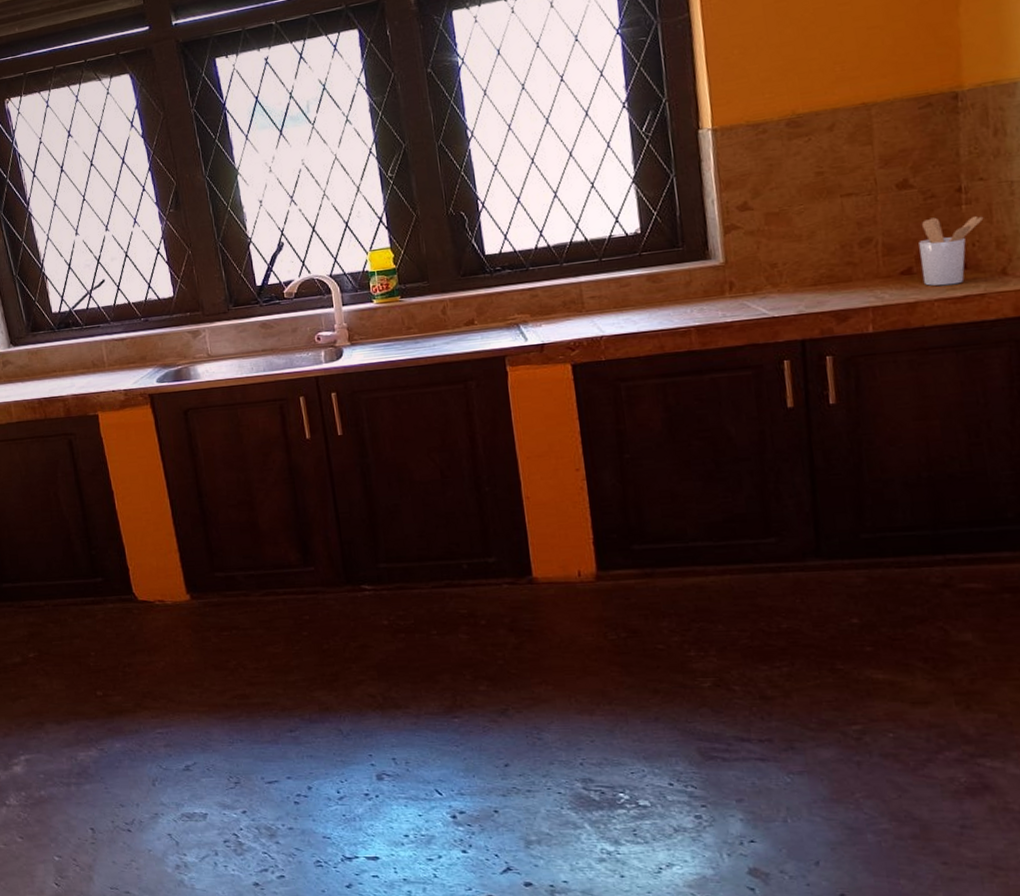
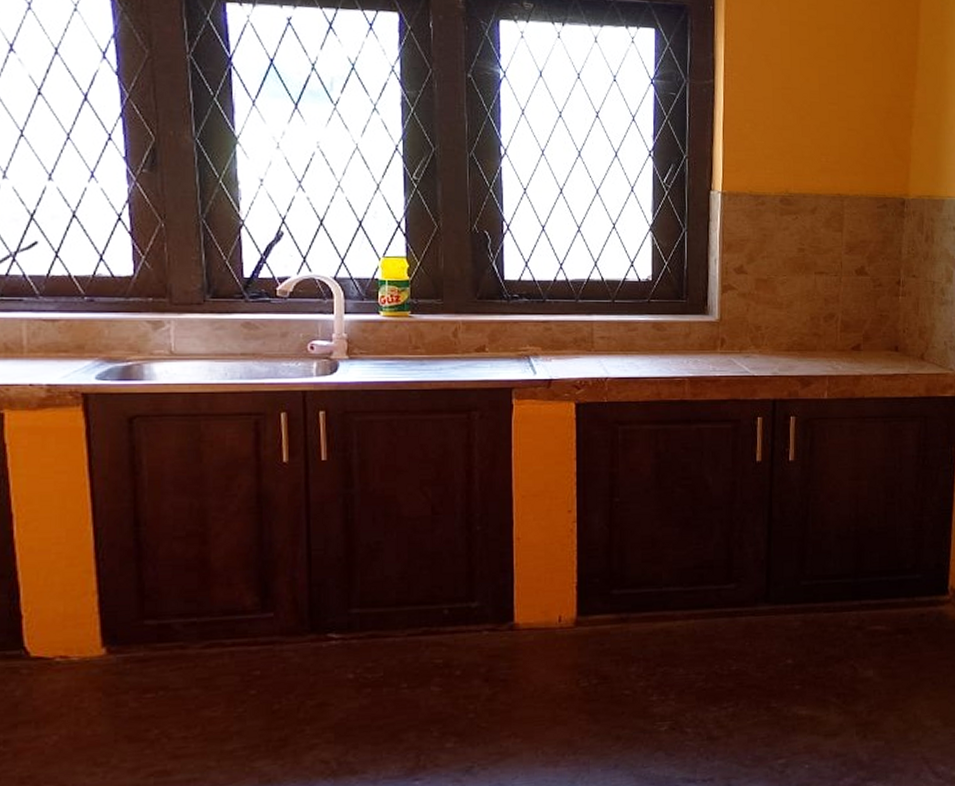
utensil holder: present [918,215,984,286] -> none [866,303,913,364]

